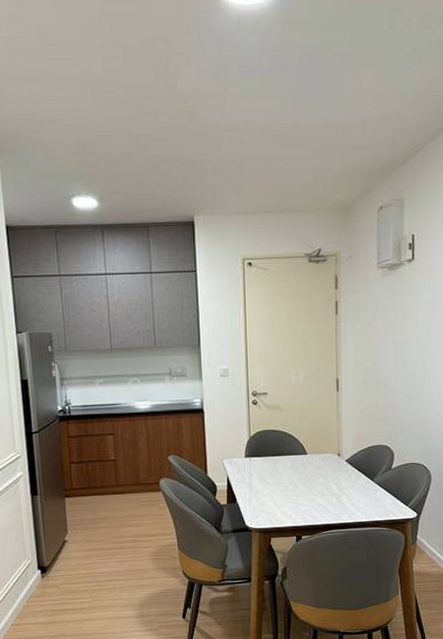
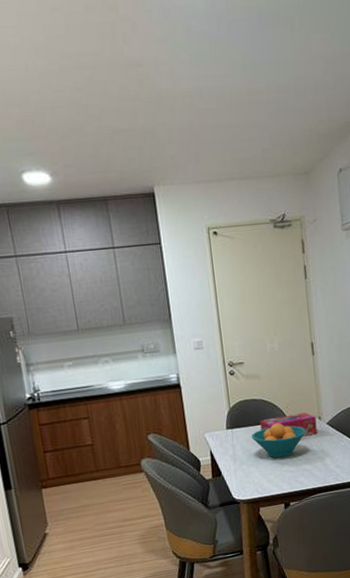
fruit bowl: none [268,455,325,490] -> present [251,422,307,458]
tissue box: none [279,447,335,471] -> present [260,412,318,436]

